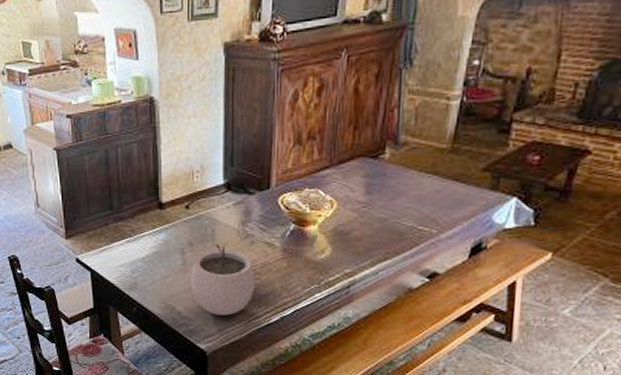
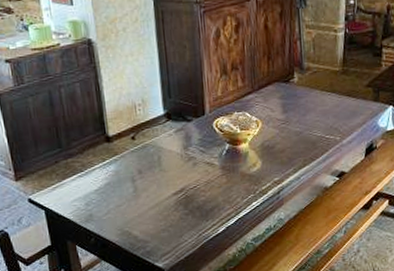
plant pot: present [191,241,256,316] -> none [143,165,202,234]

